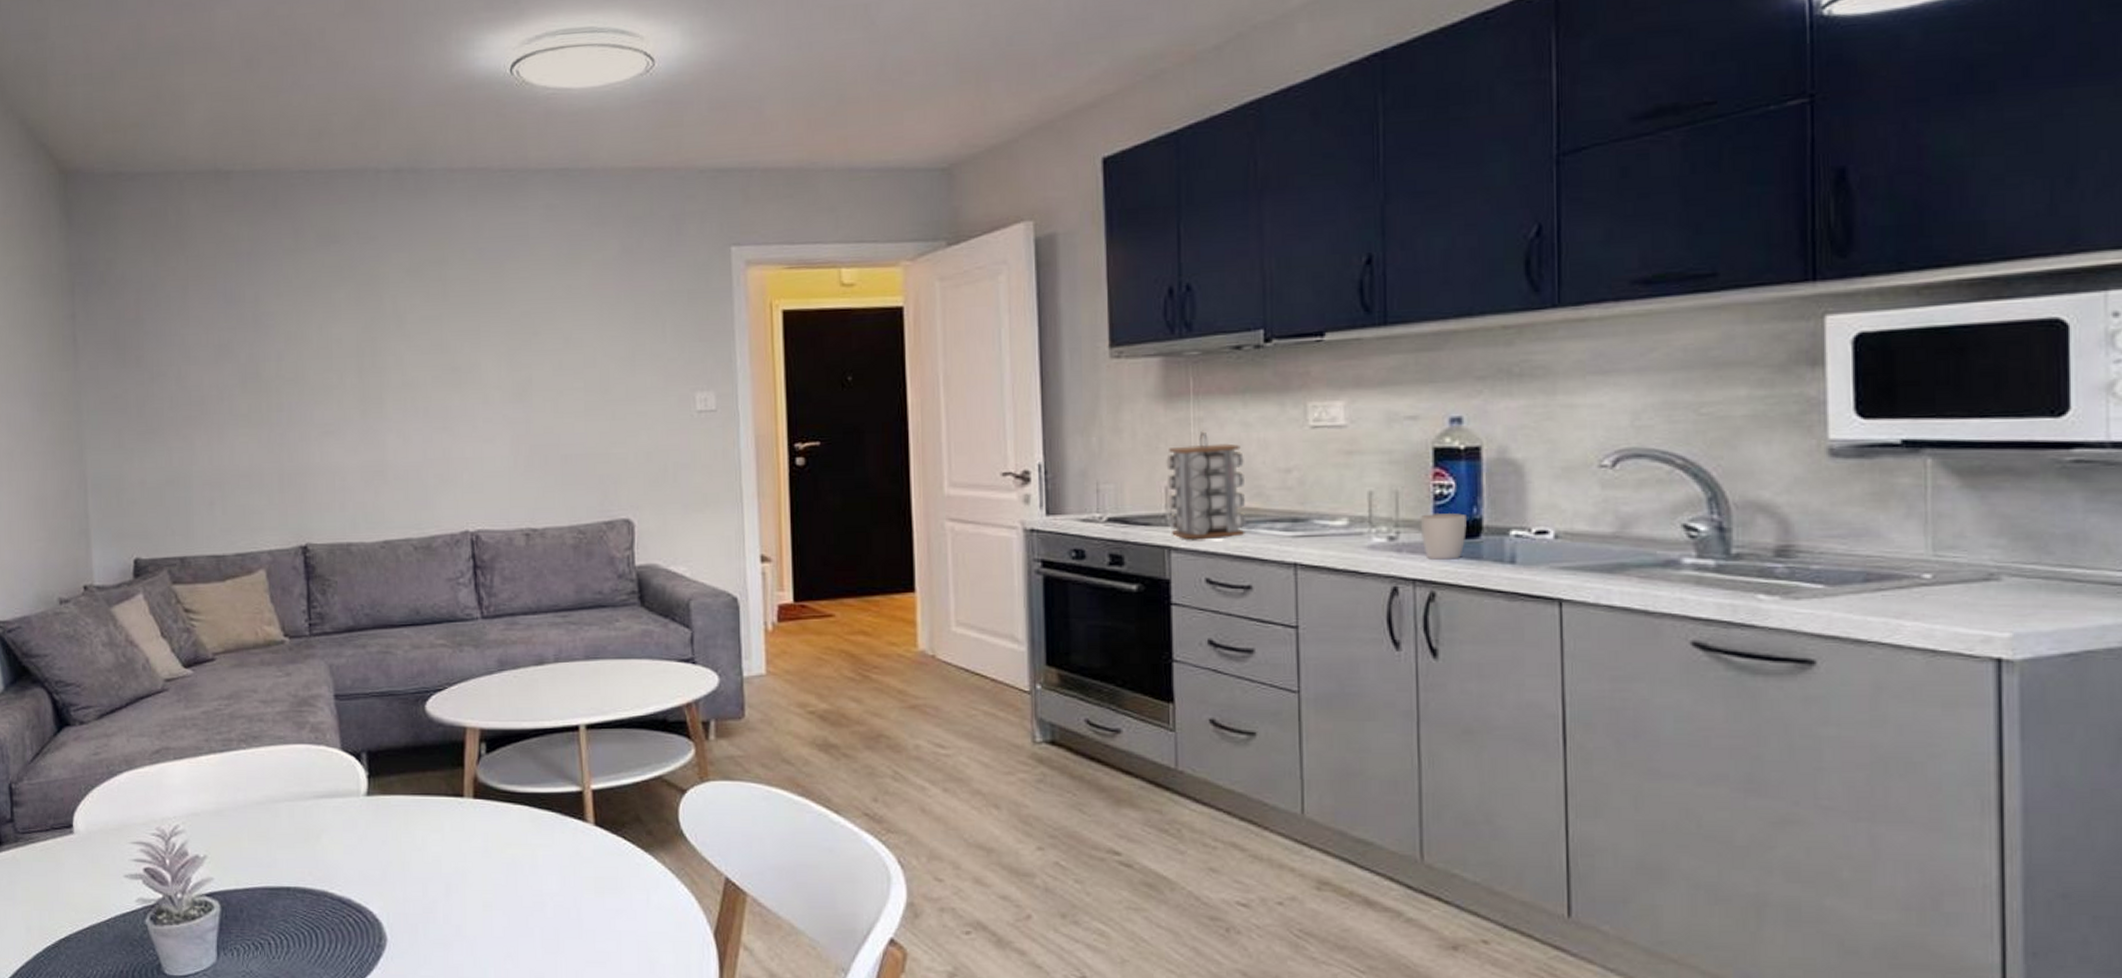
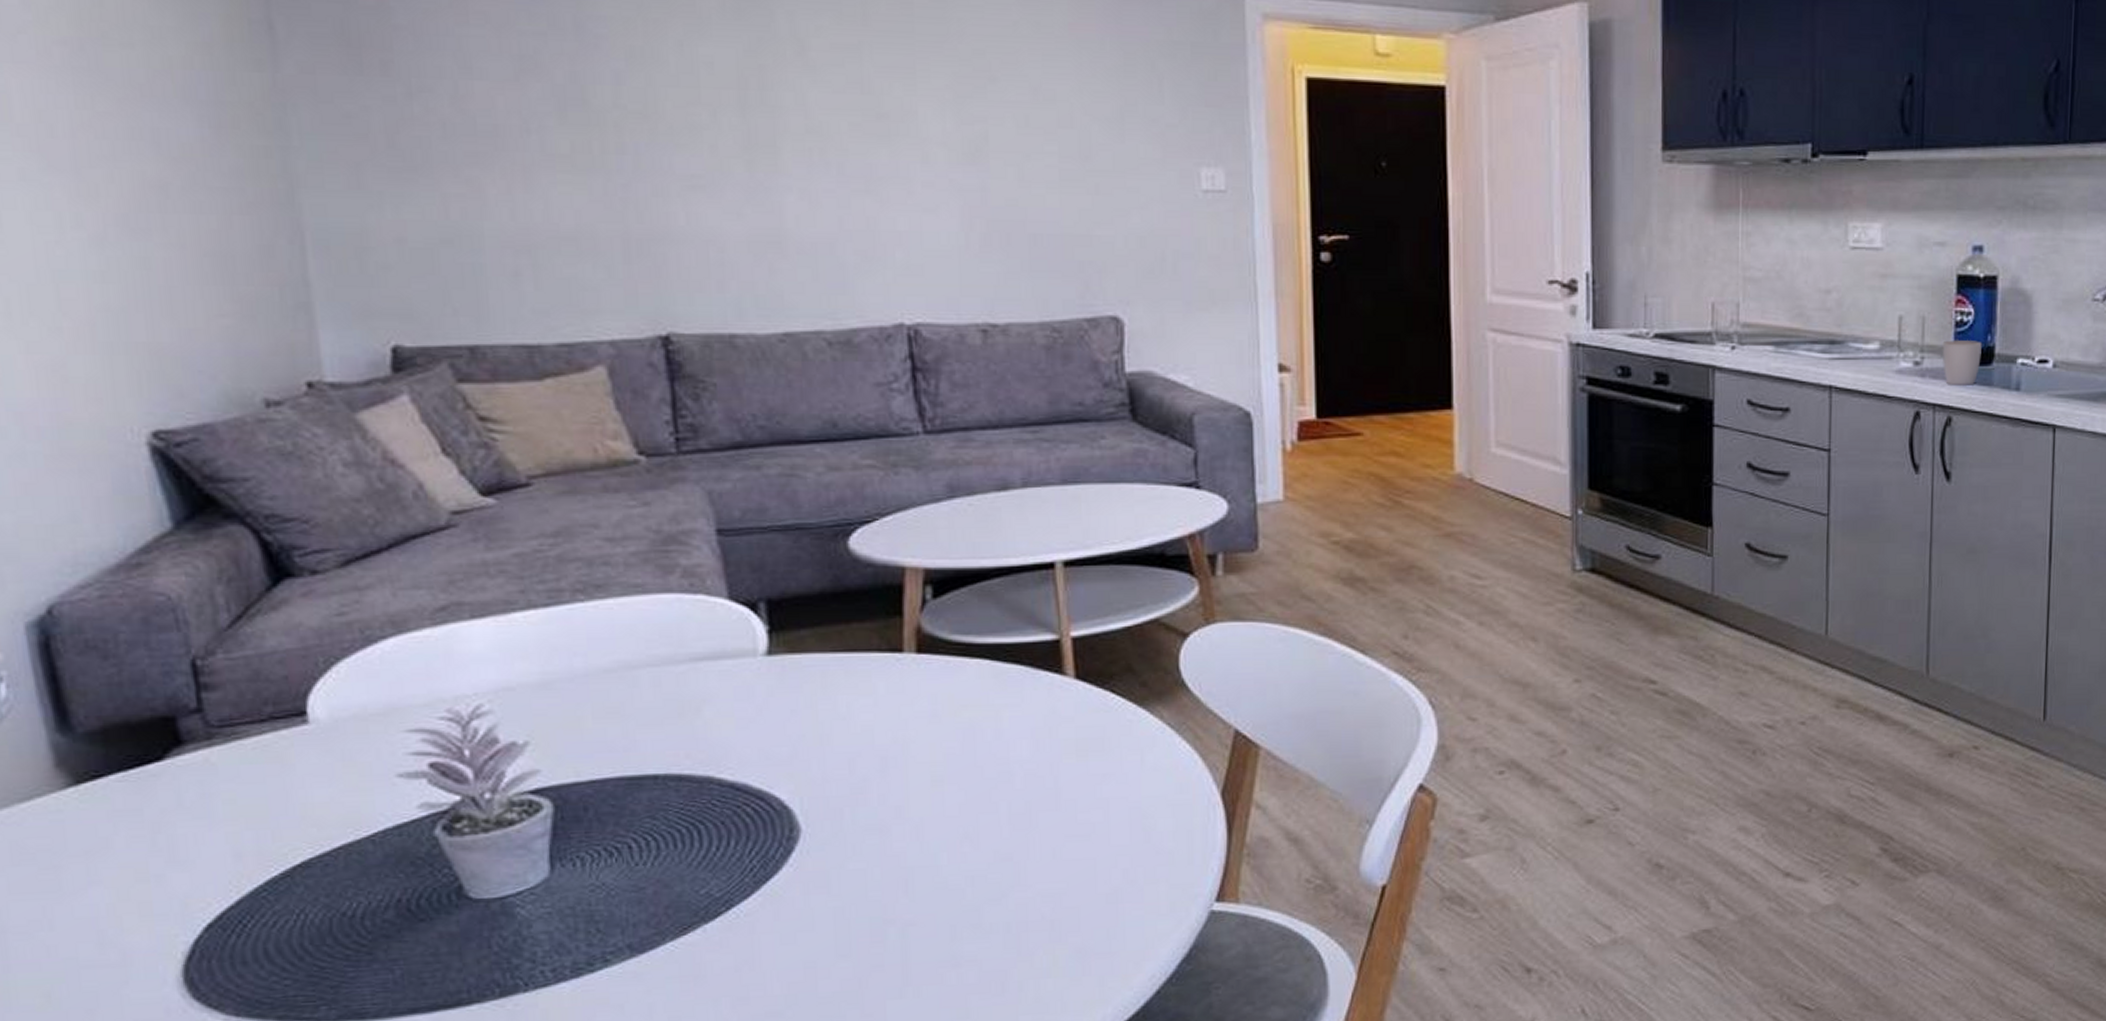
spice rack: present [1166,430,1247,540] -> none [1713,245,1788,360]

